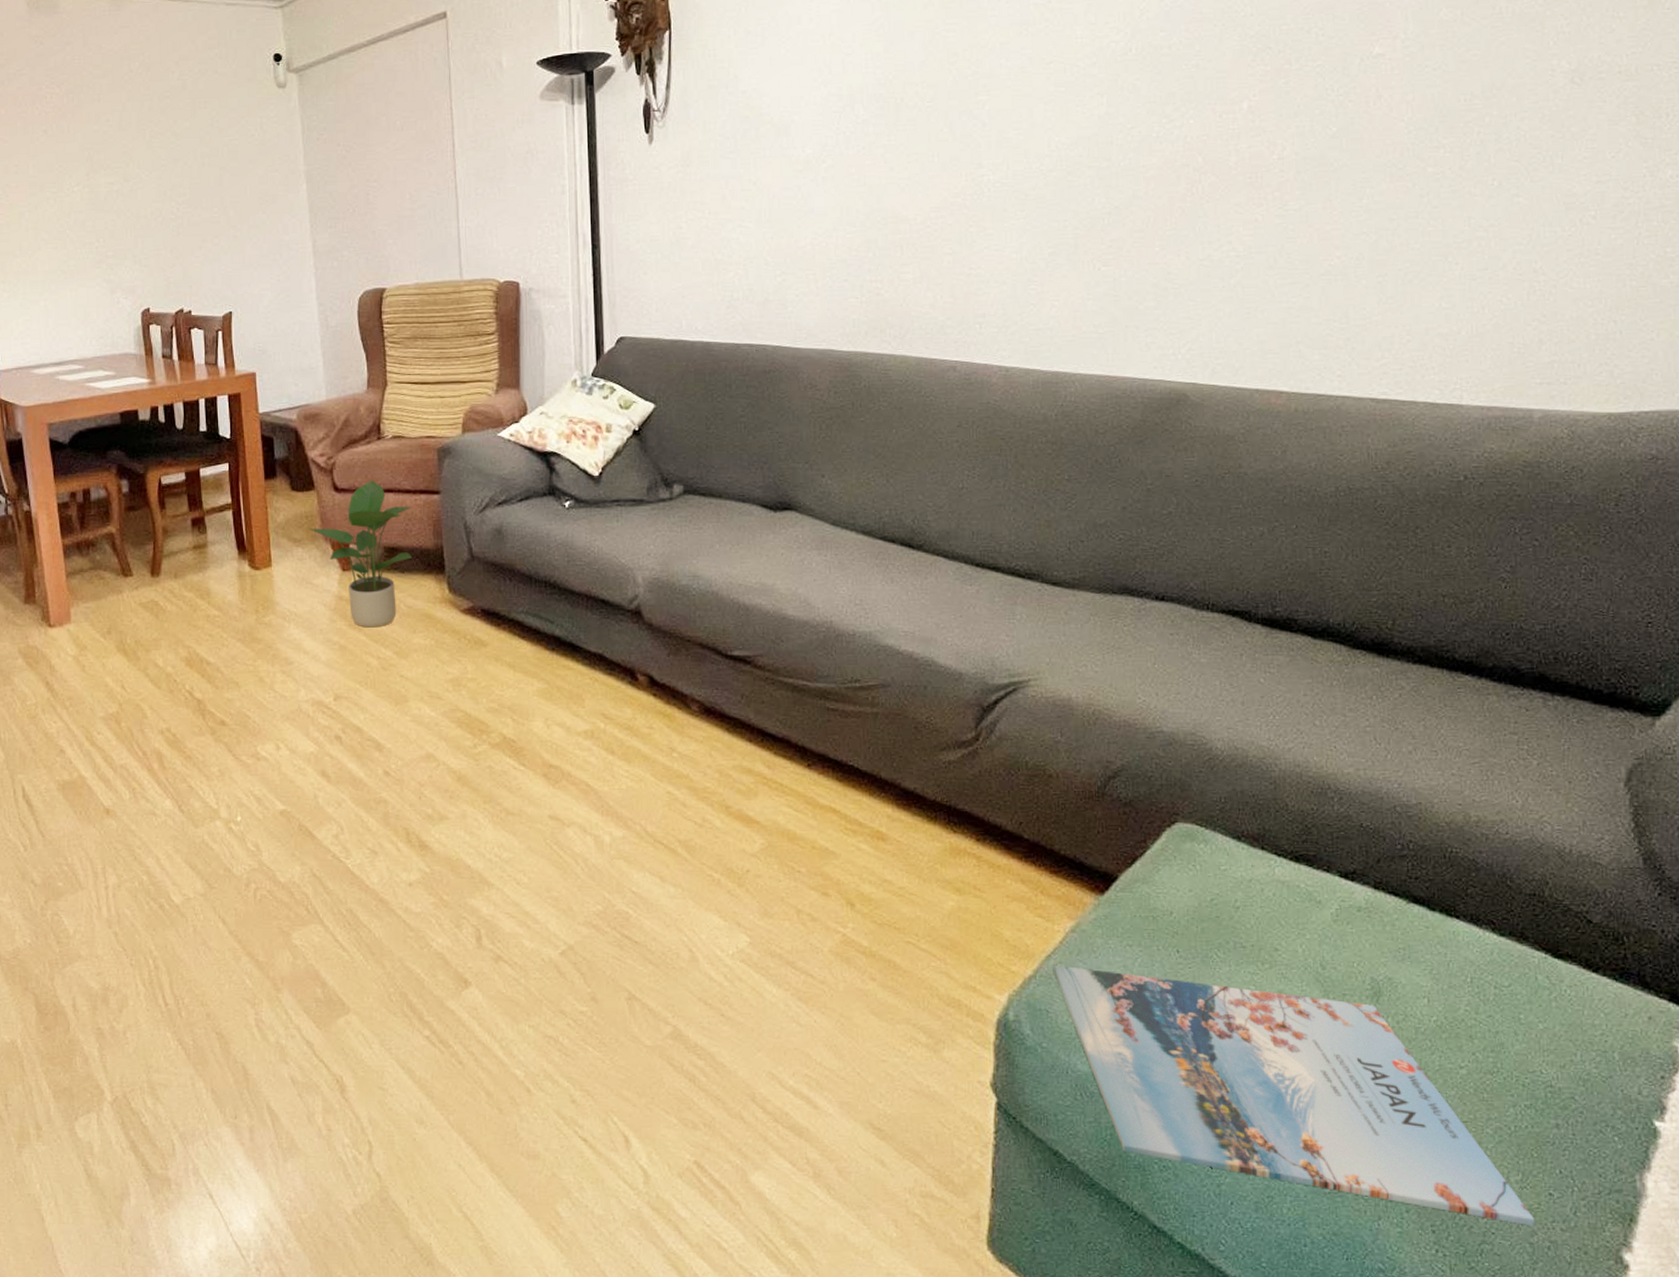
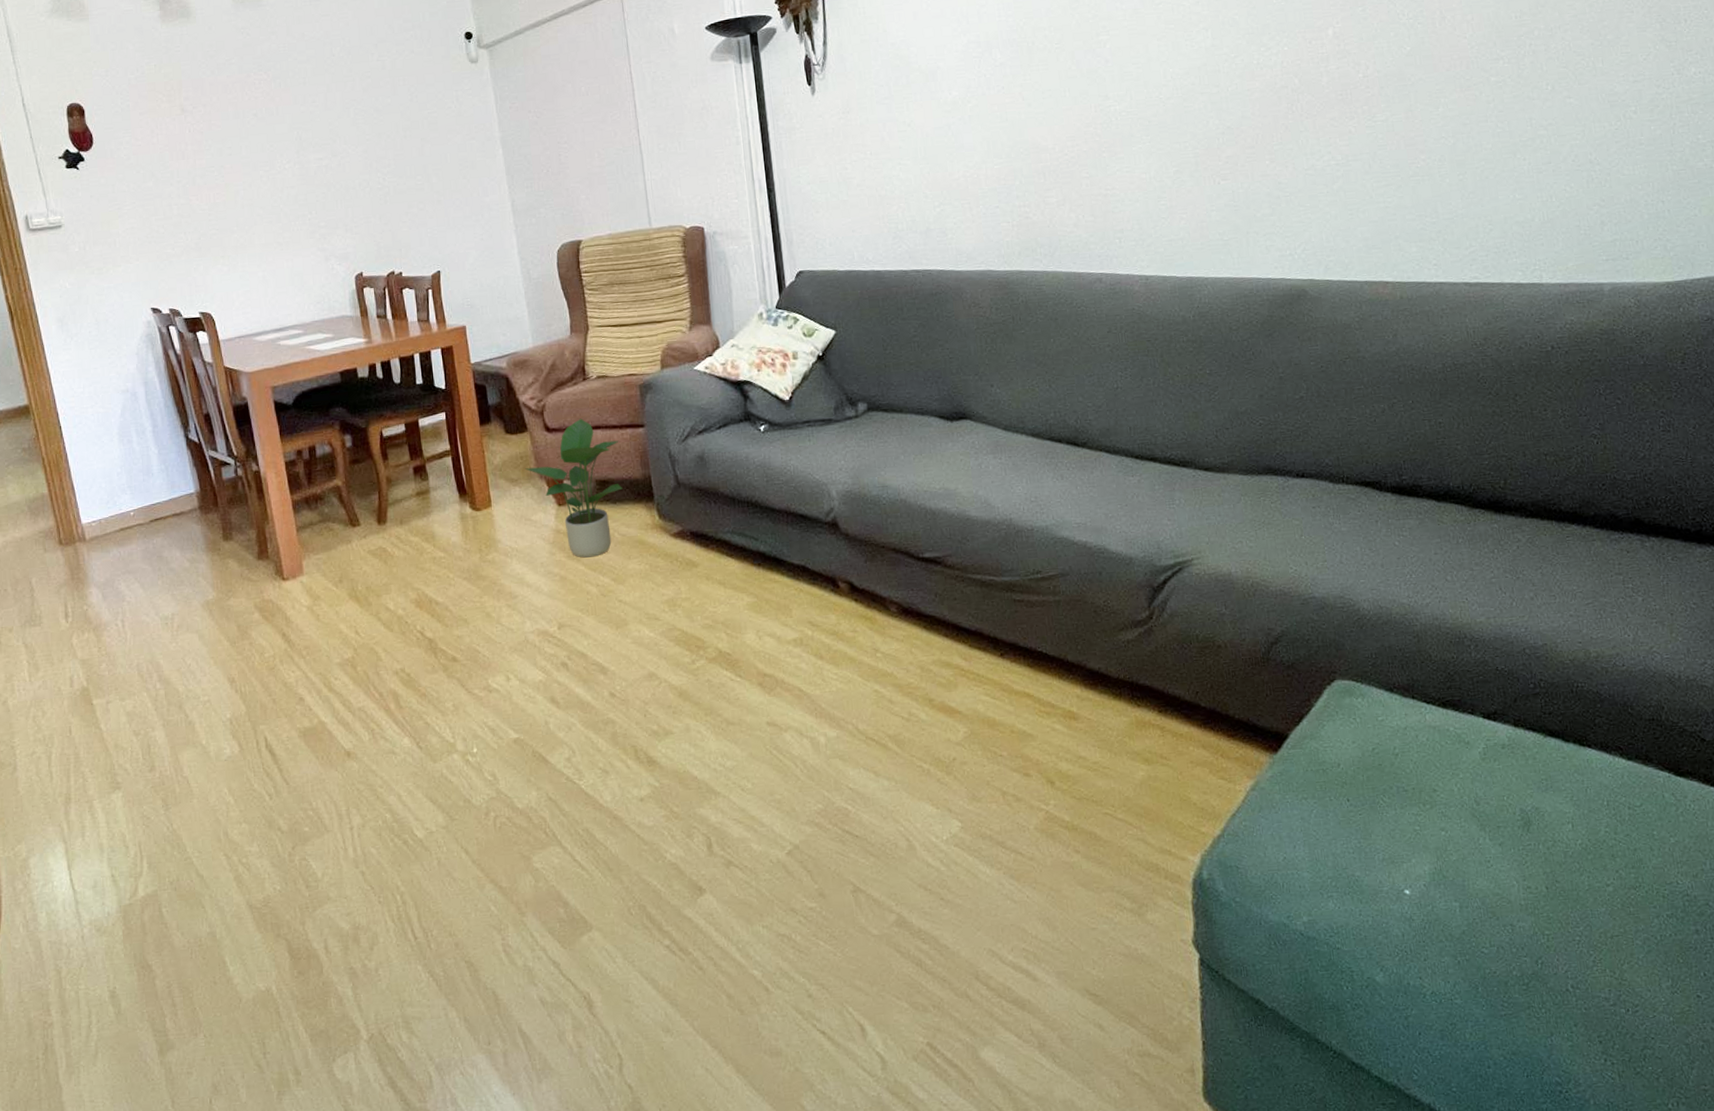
magazine: present [1052,965,1535,1227] -> none [1238,822,1688,1029]

